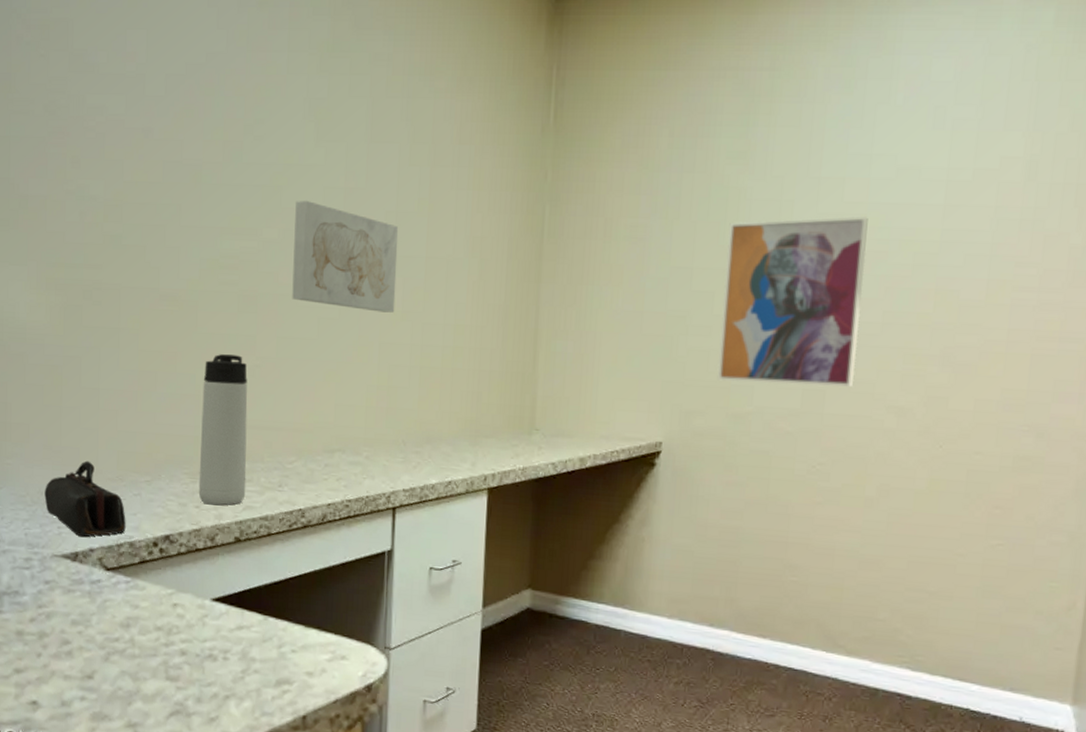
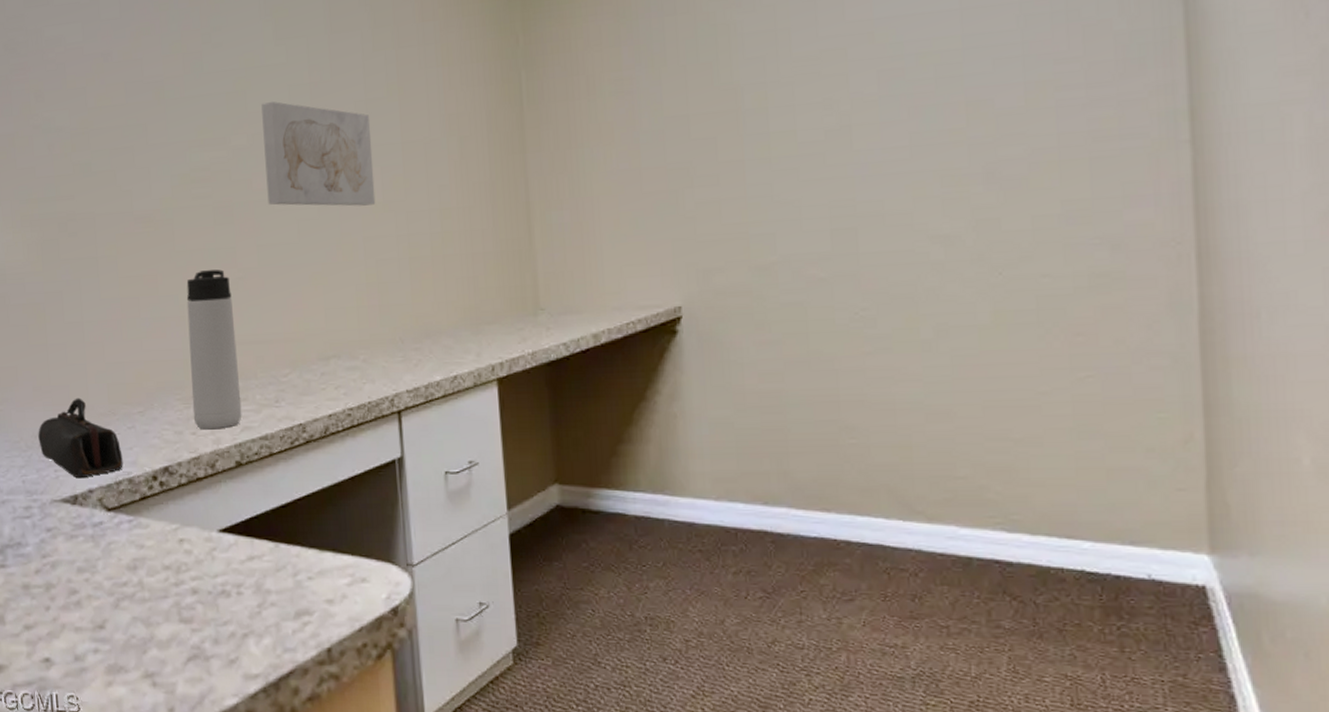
wall art: present [717,216,868,387] -> none [722,34,888,232]

